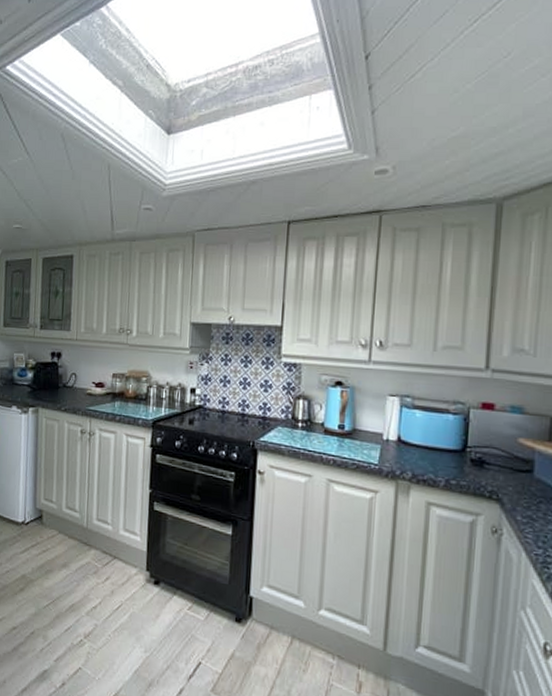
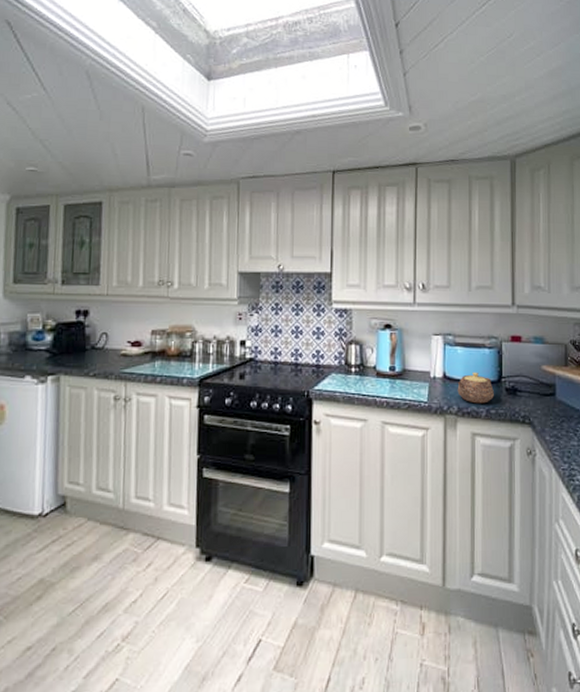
teapot: none [412,438,456,473] -> present [457,372,494,404]

